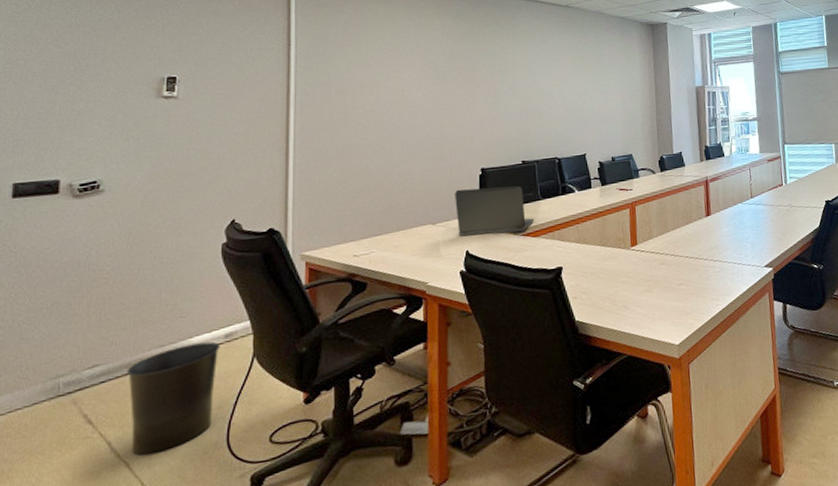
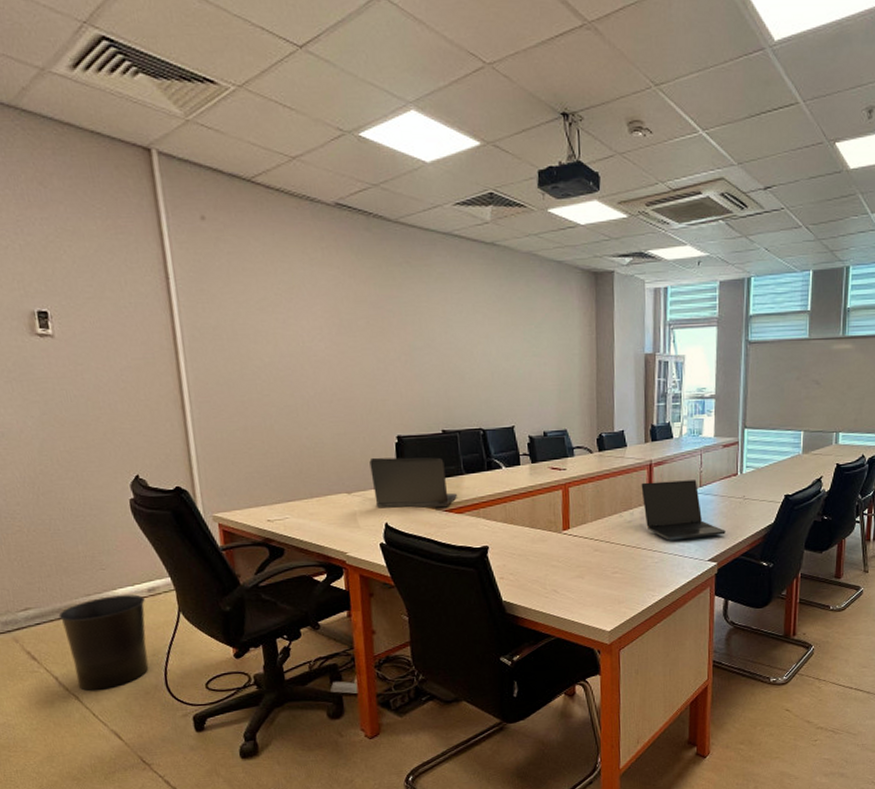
laptop: none [699,192,778,250] -> present [641,480,726,541]

